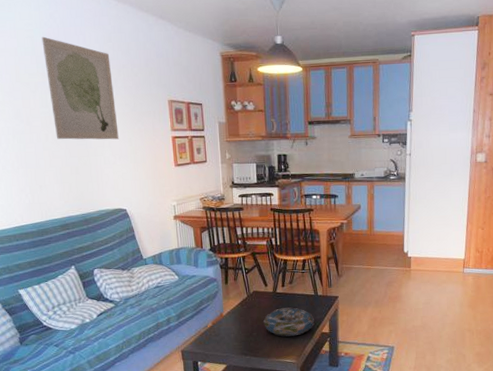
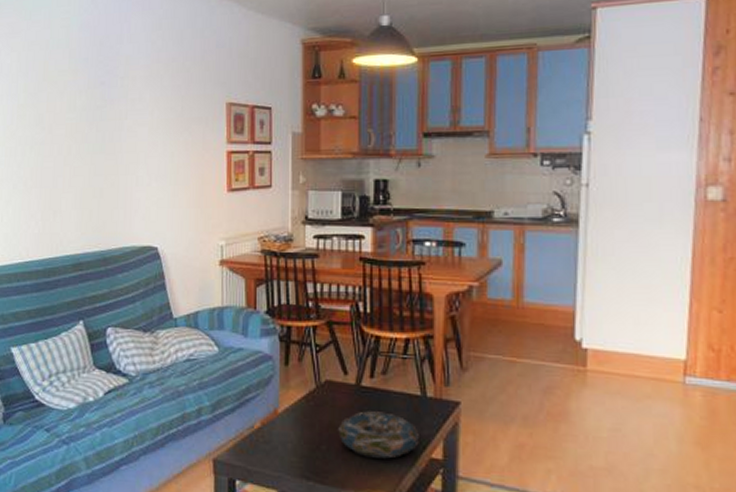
wall art: present [41,36,119,140] -> none [78,25,159,154]

